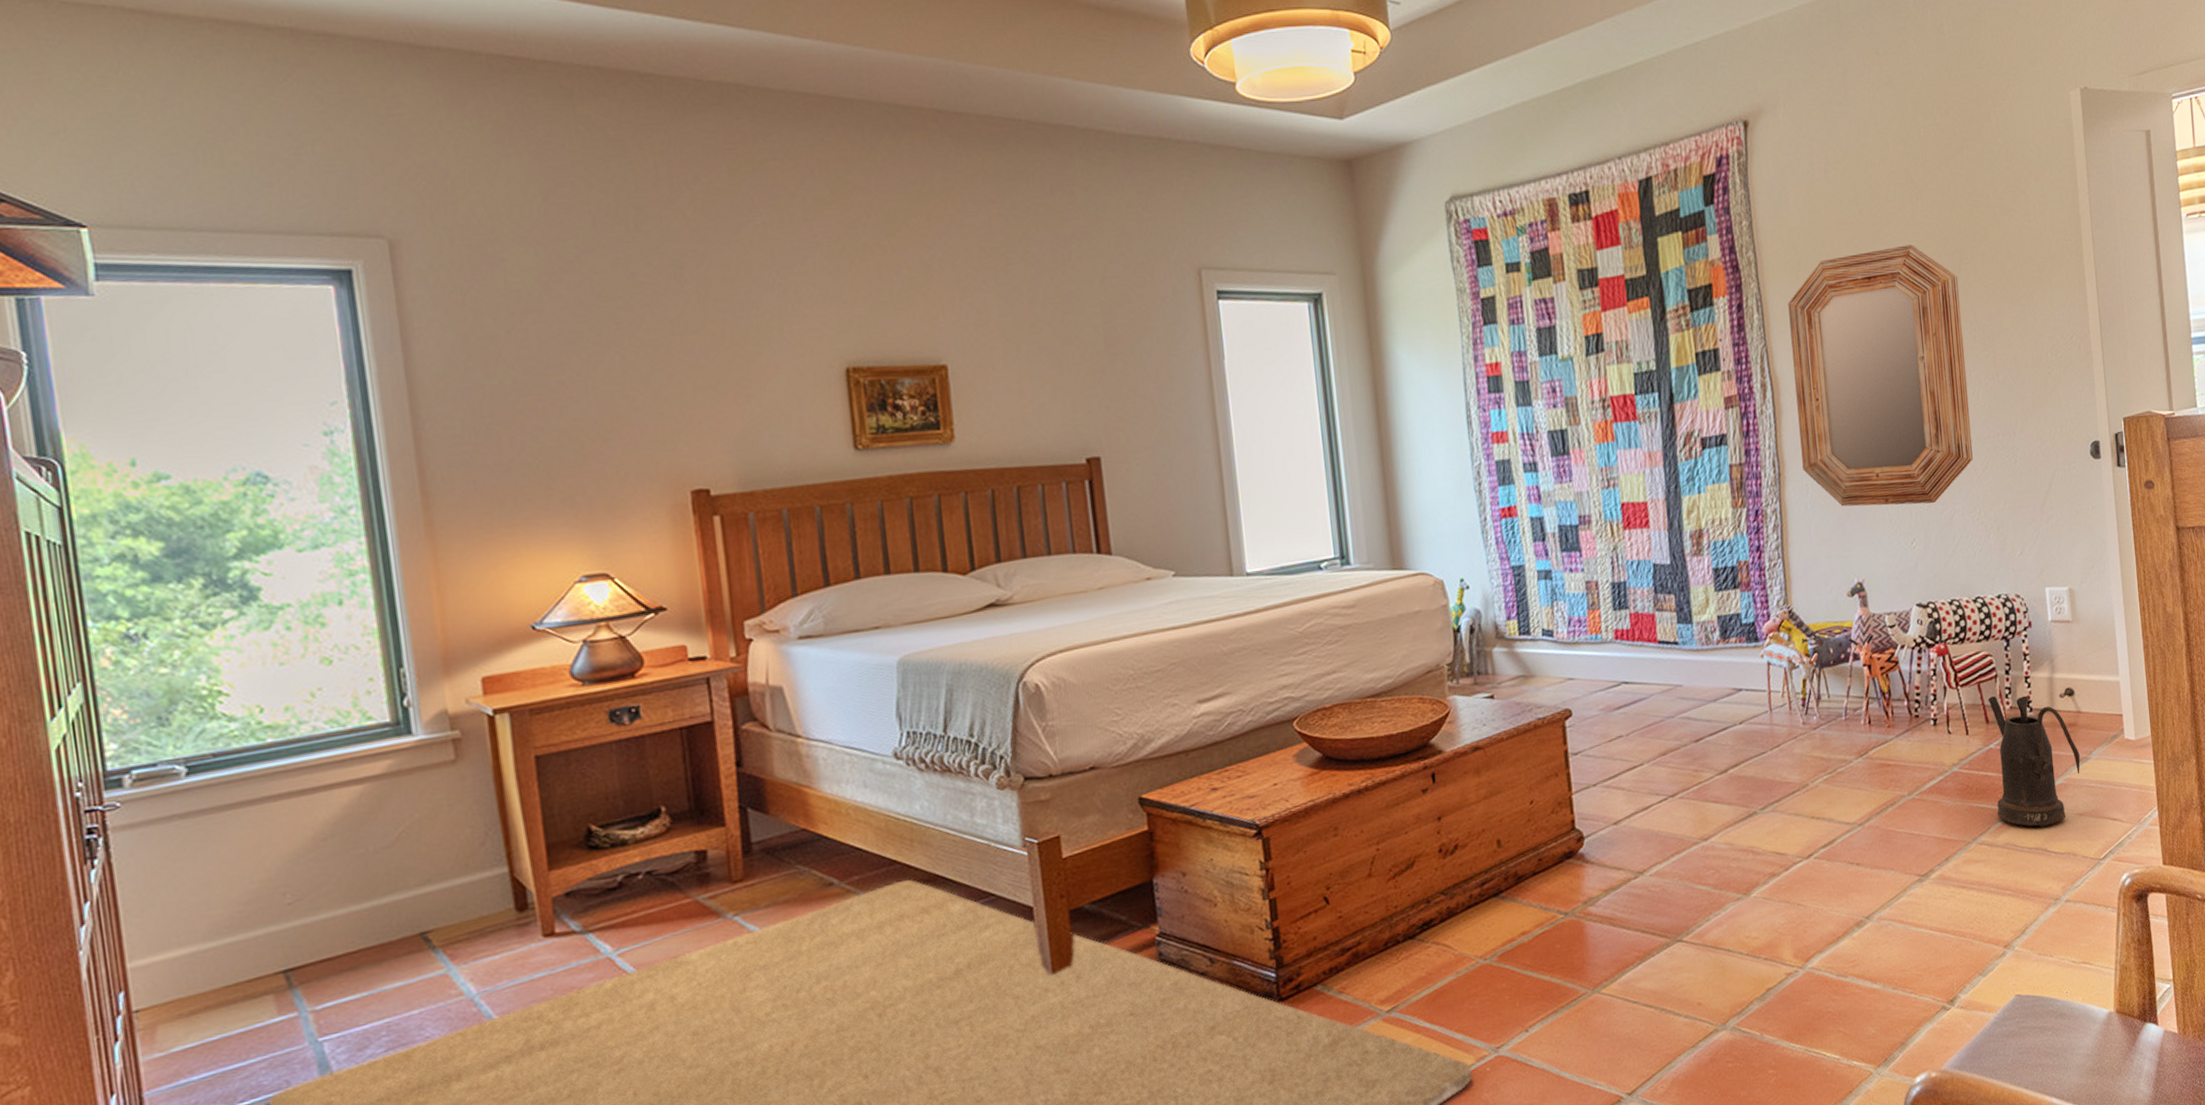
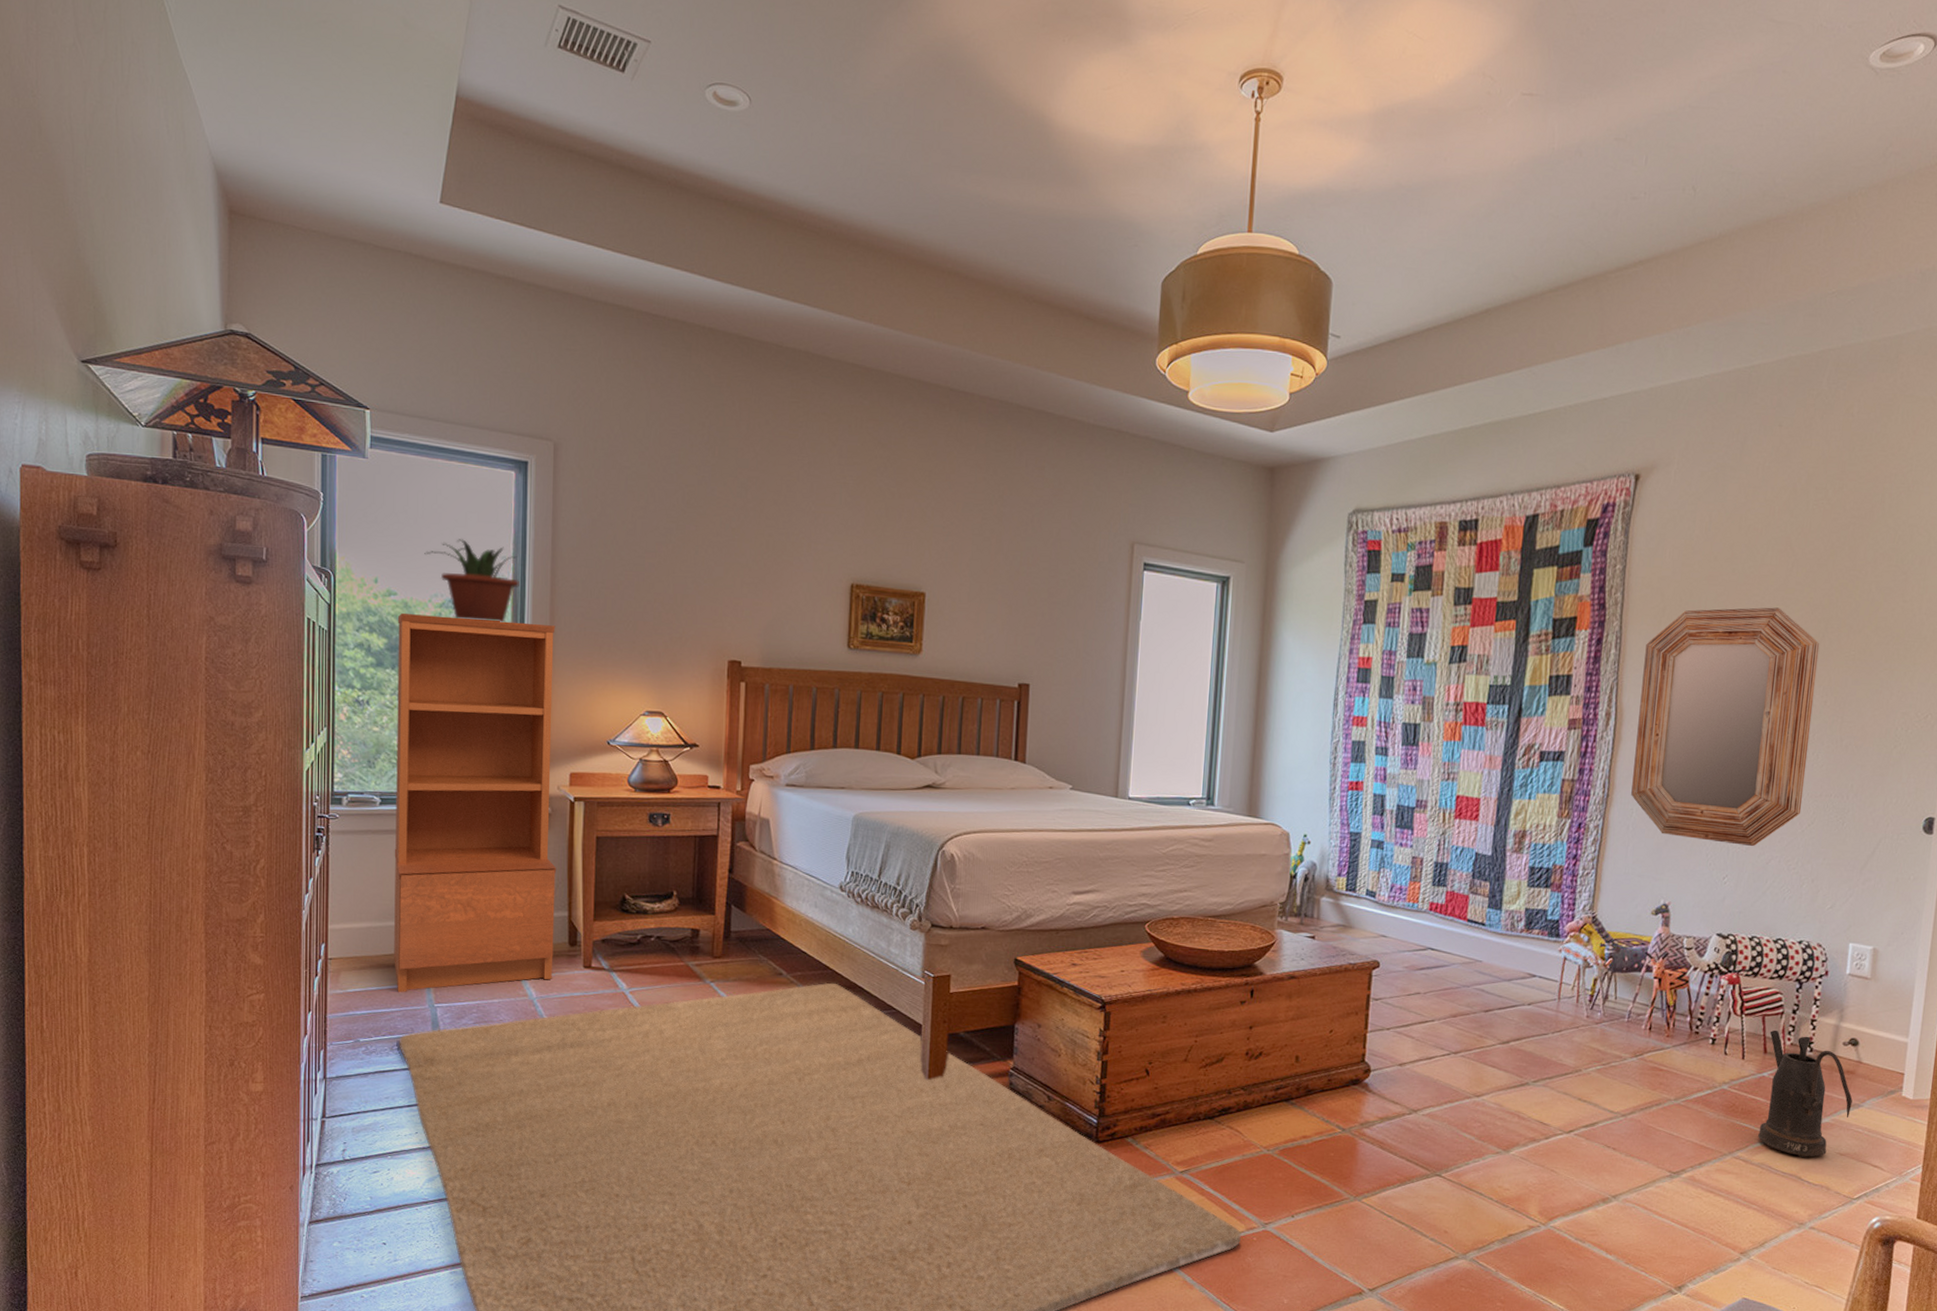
bookshelf: none [176,484,497,1036] -> present [394,613,557,993]
potted plant: none [206,387,364,496] -> present [424,539,519,622]

